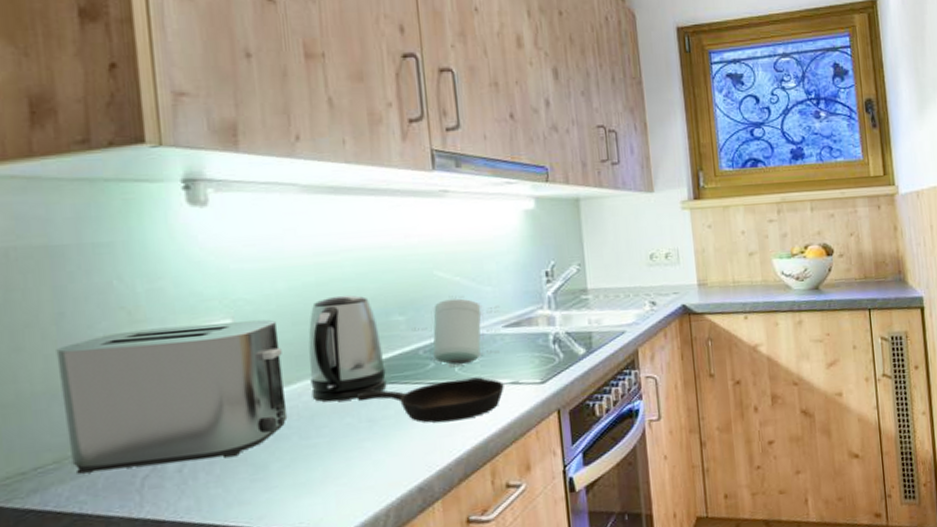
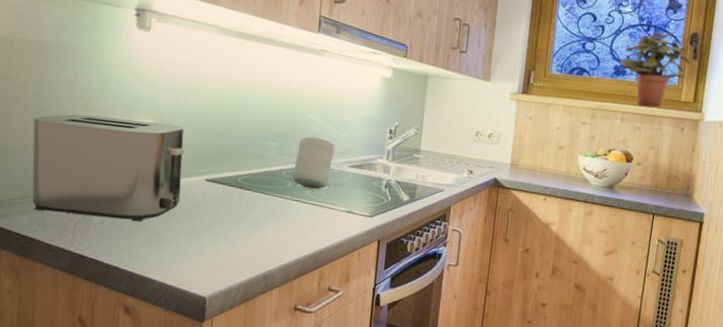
kettle: present [308,294,387,403] -> none [199,117,256,199]
frying pan: present [356,377,504,423] -> none [231,194,341,232]
potted plant: none [795,101,874,190] -> present [619,31,693,108]

